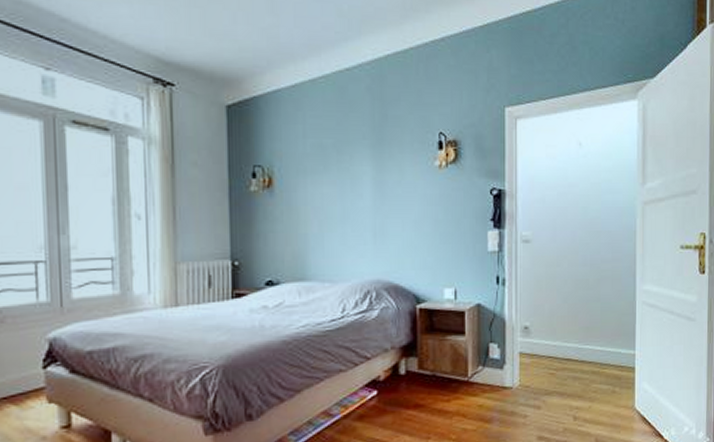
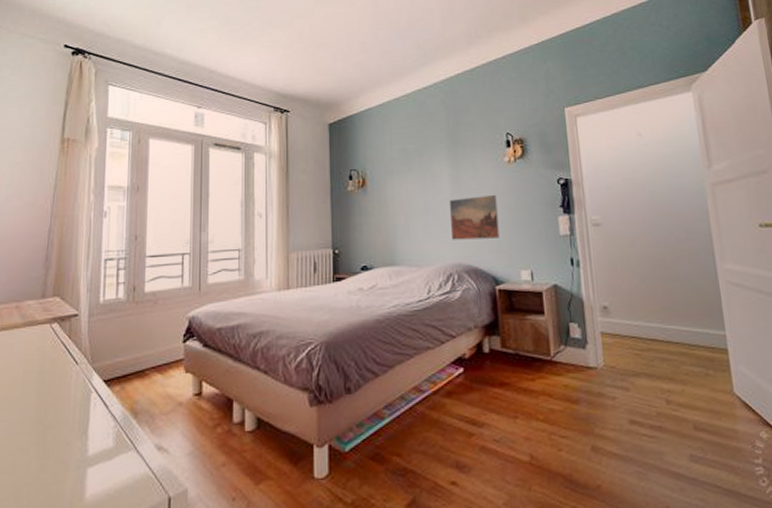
wall art: none [370,203,424,254] -> present [449,194,500,240]

